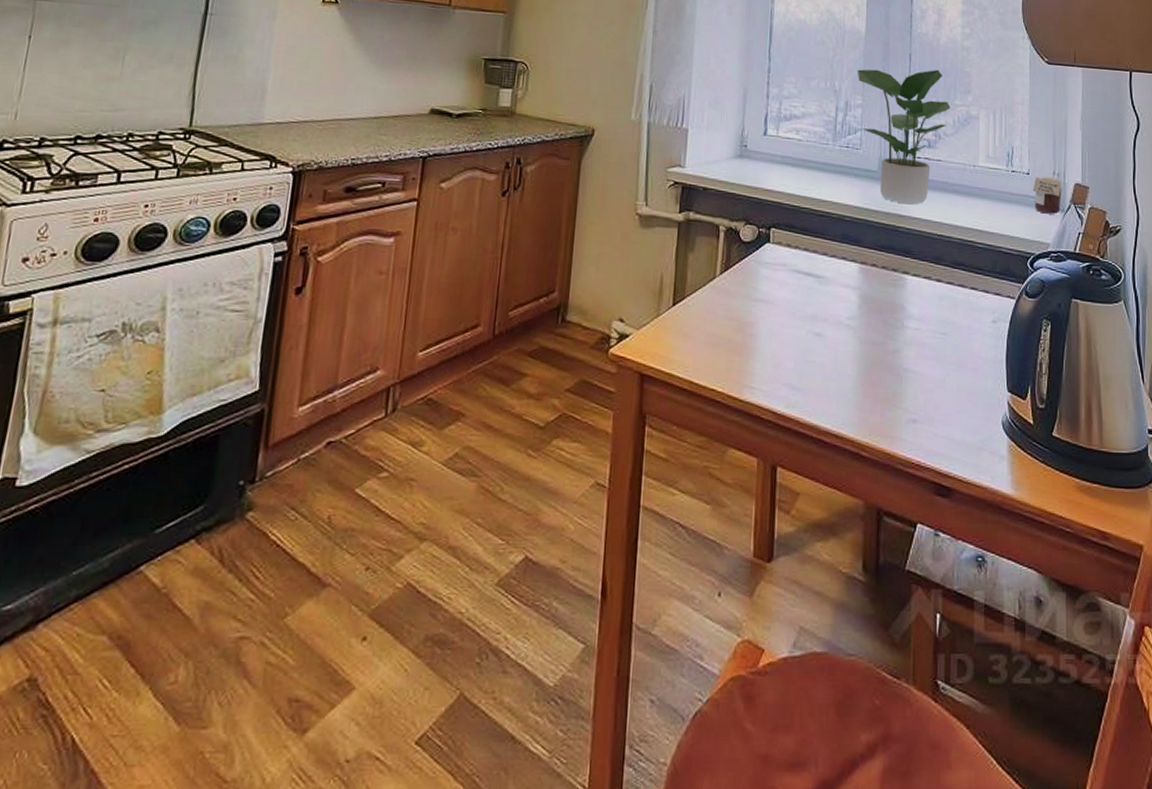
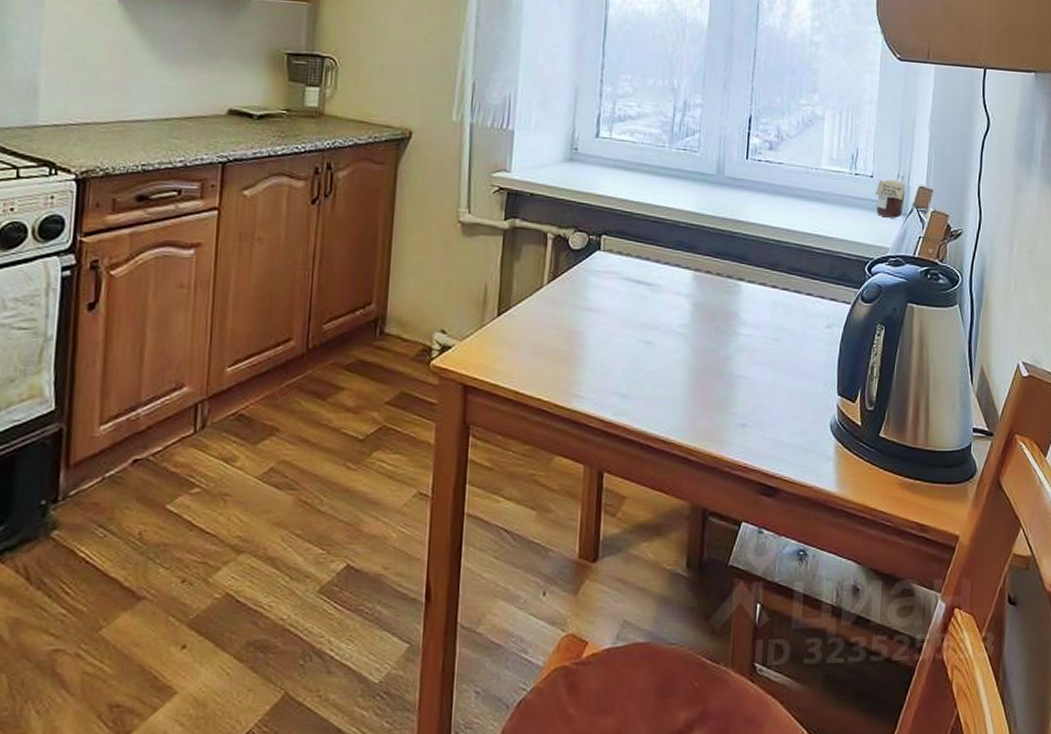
potted plant: present [857,69,951,205] -> none [697,65,795,210]

